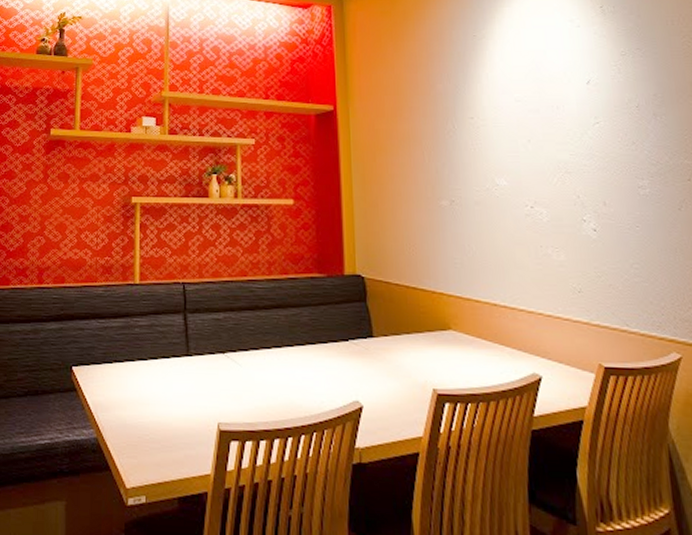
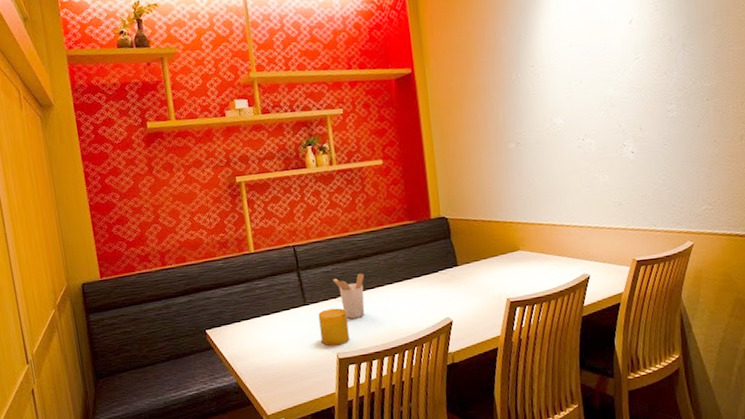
cup: none [201,365,235,413] -> present [318,308,350,346]
utensil holder: none [223,327,261,382] -> present [332,273,365,319]

